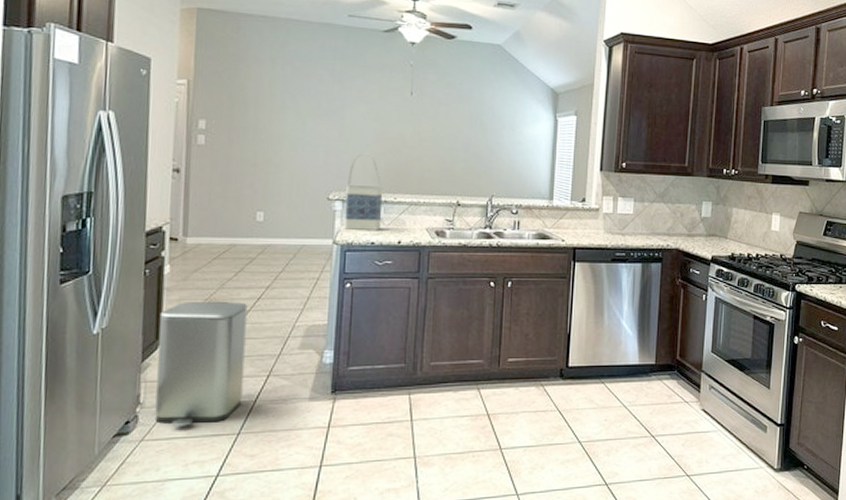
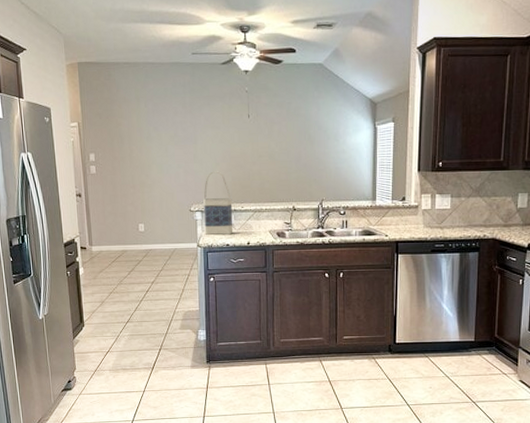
pedal bin: present [154,301,248,426] -> none [81,293,144,385]

